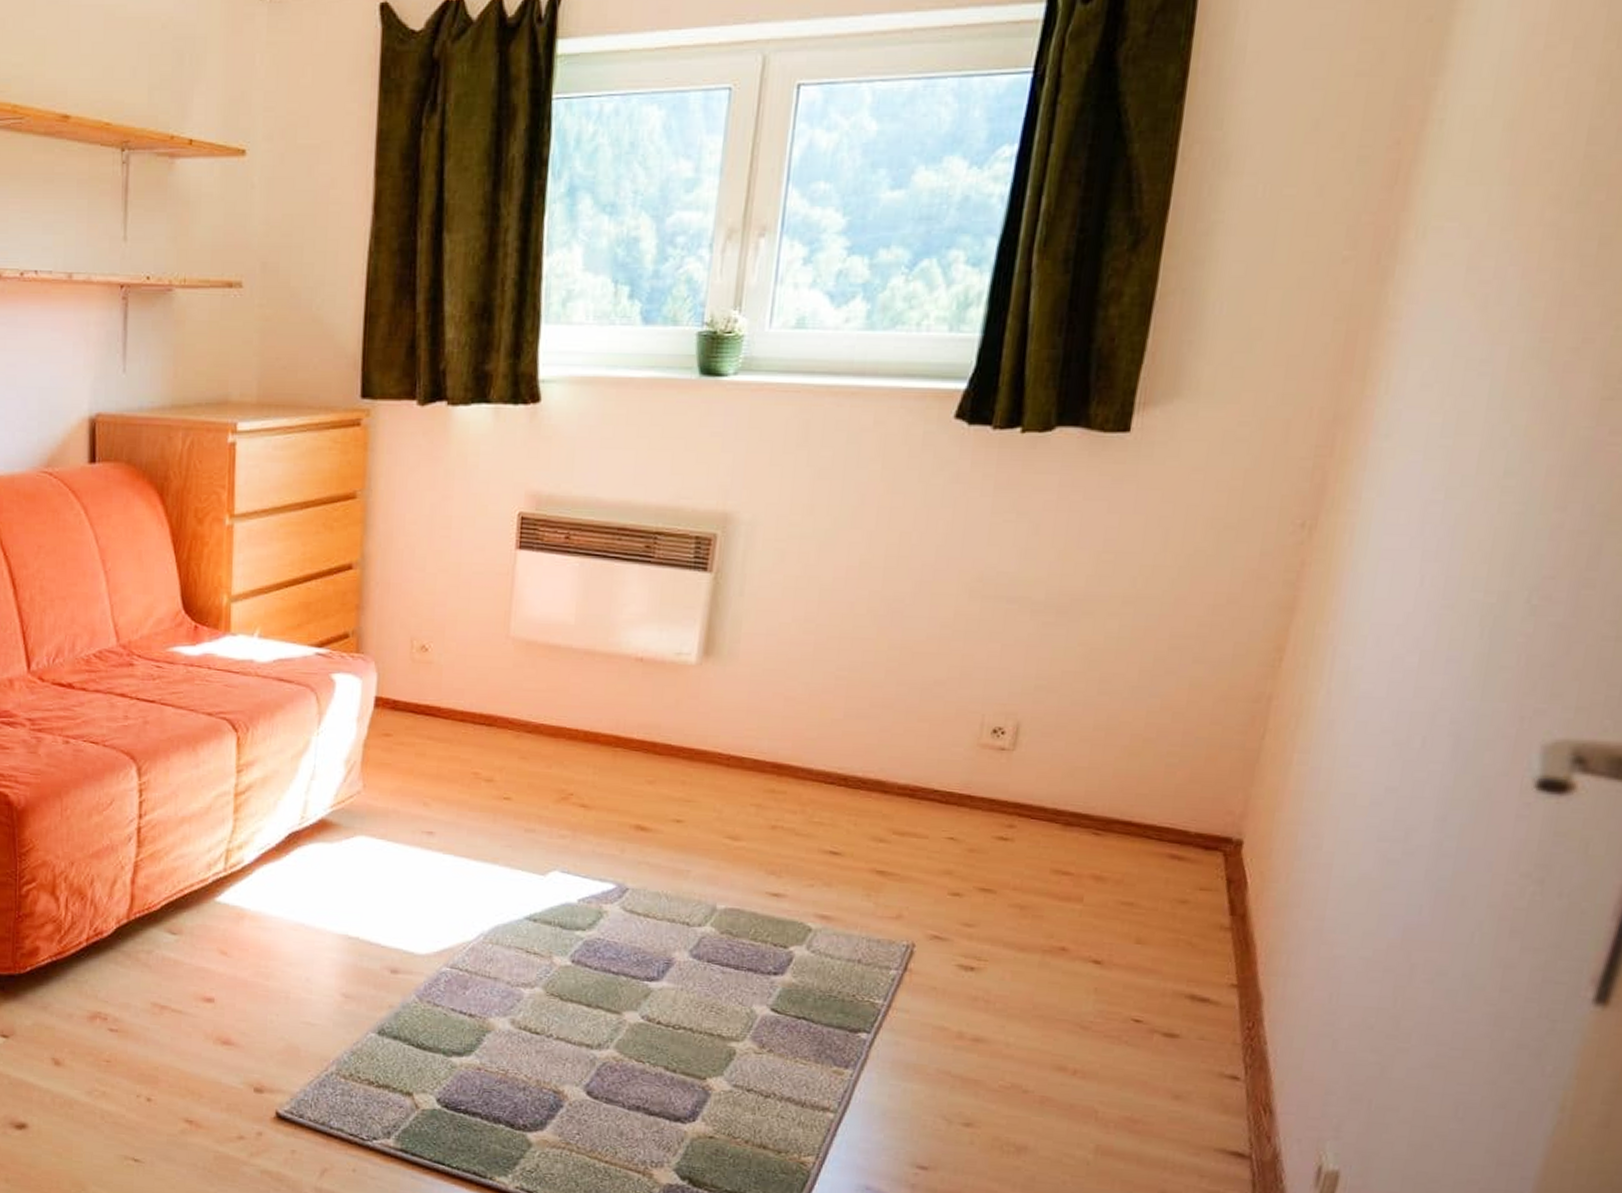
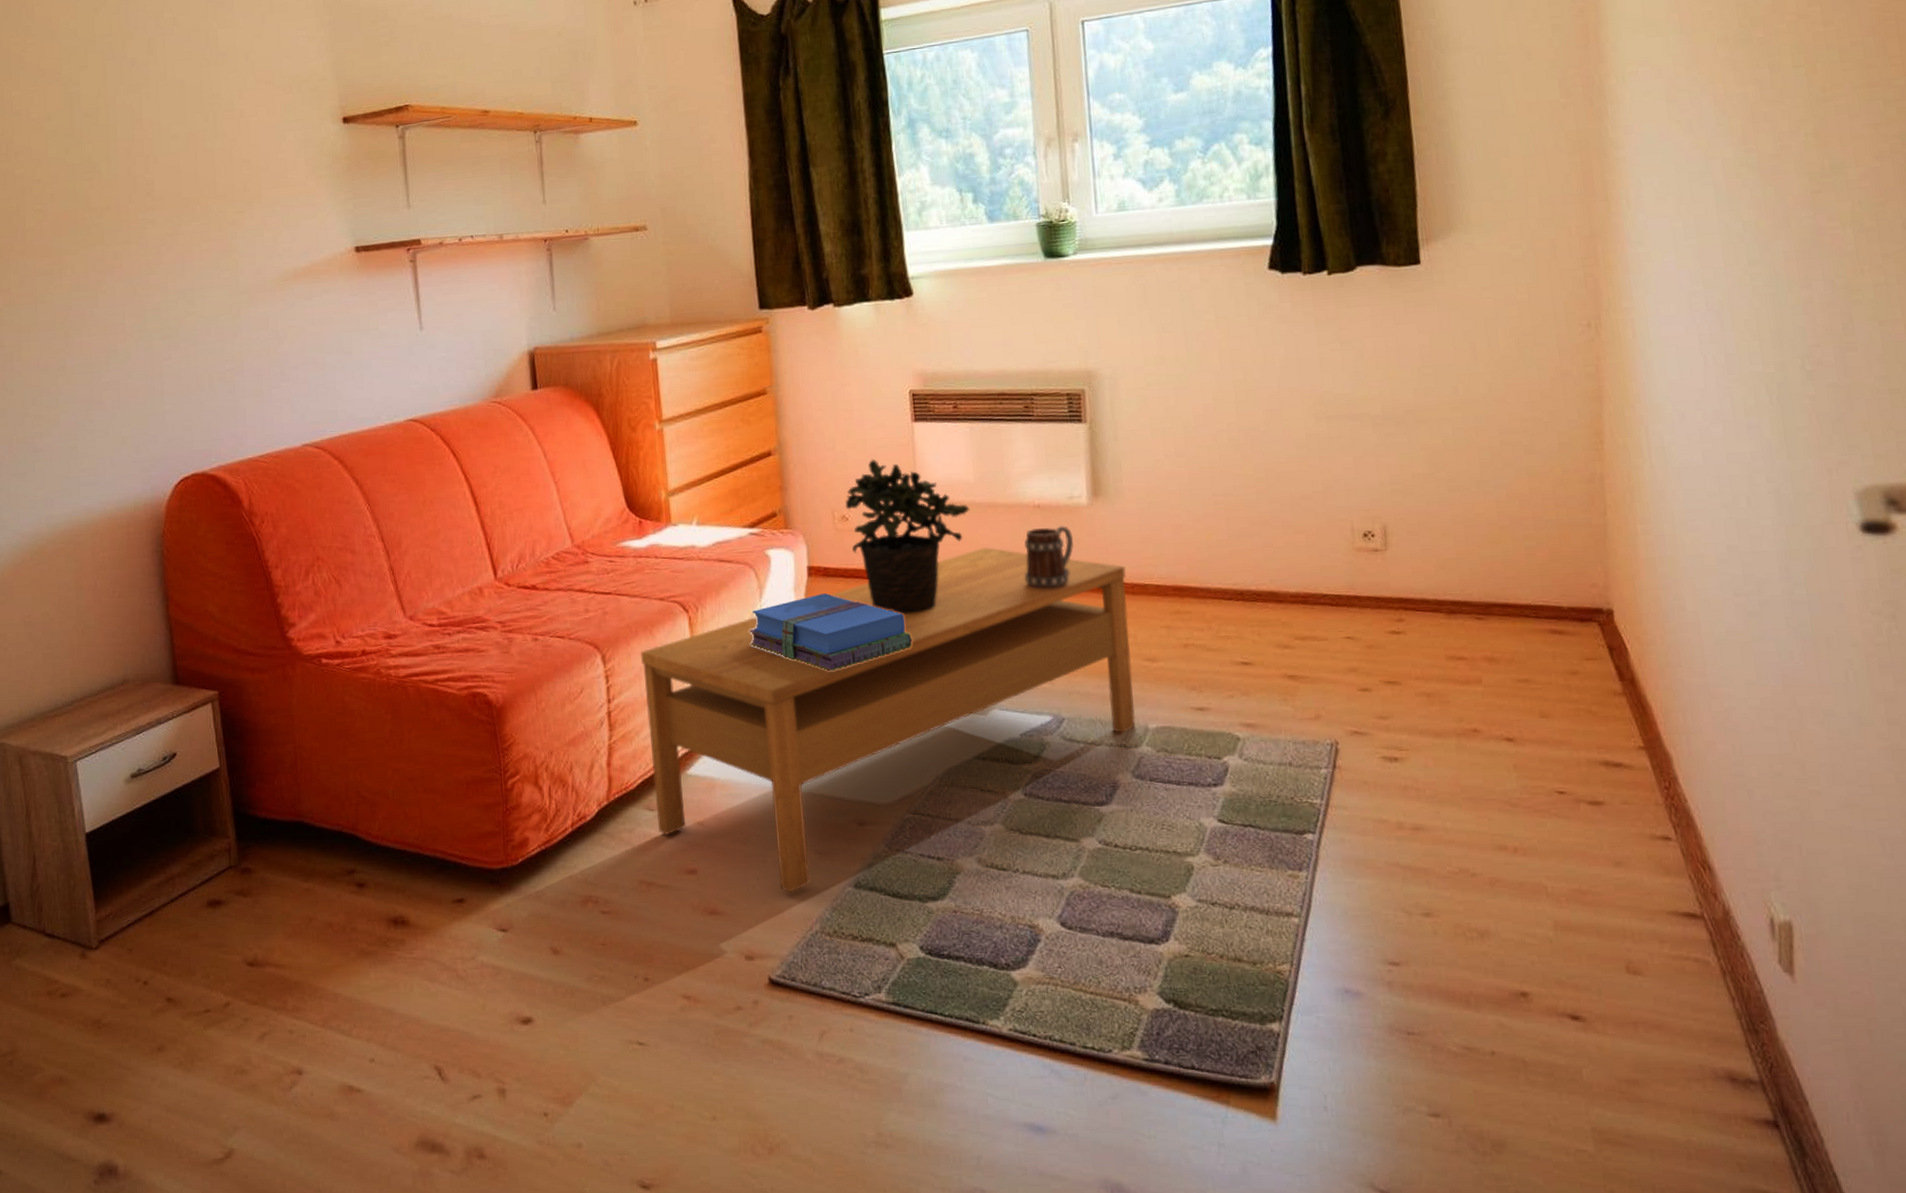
coffee table: none [178,698,724,1032] -> present [641,547,1136,893]
books: none [301,728,479,812] -> present [748,593,913,672]
potted plant: none [426,585,565,761] -> present [845,458,970,615]
mug: none [611,683,674,752] -> present [1024,526,1074,590]

